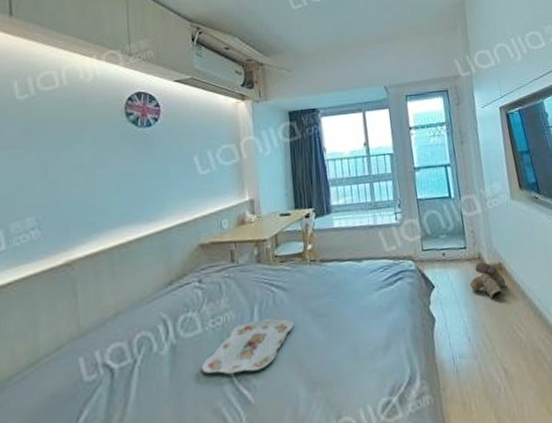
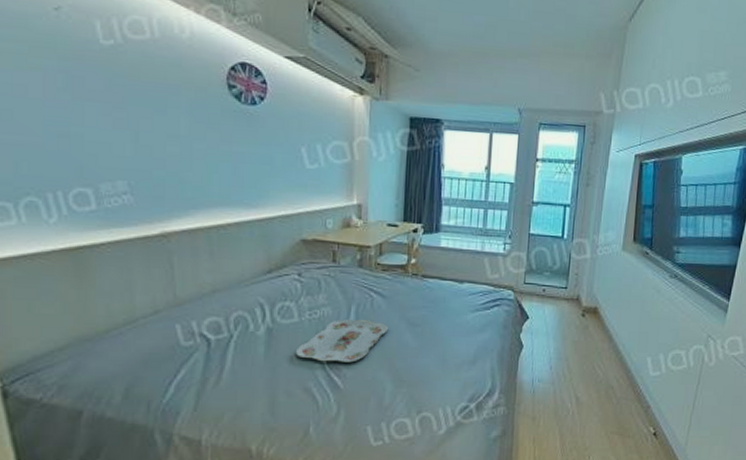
boots: present [469,261,506,299] -> none [562,303,598,338]

